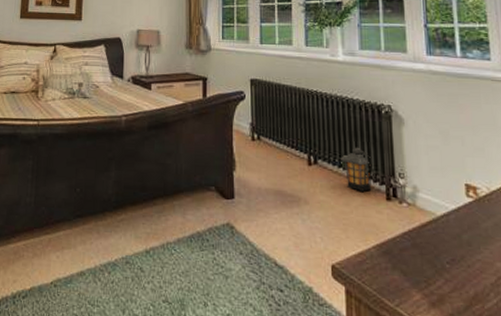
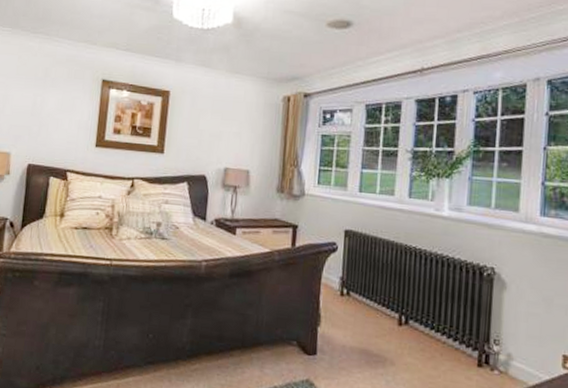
lantern: present [341,147,372,192] -> none [434,309,466,356]

